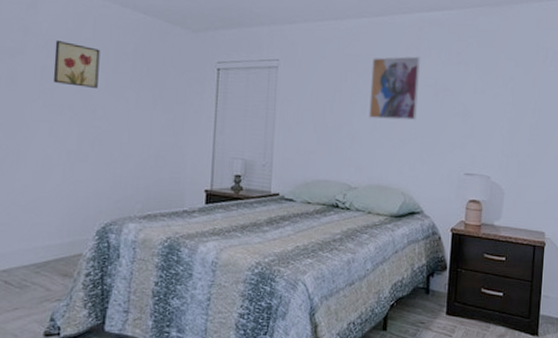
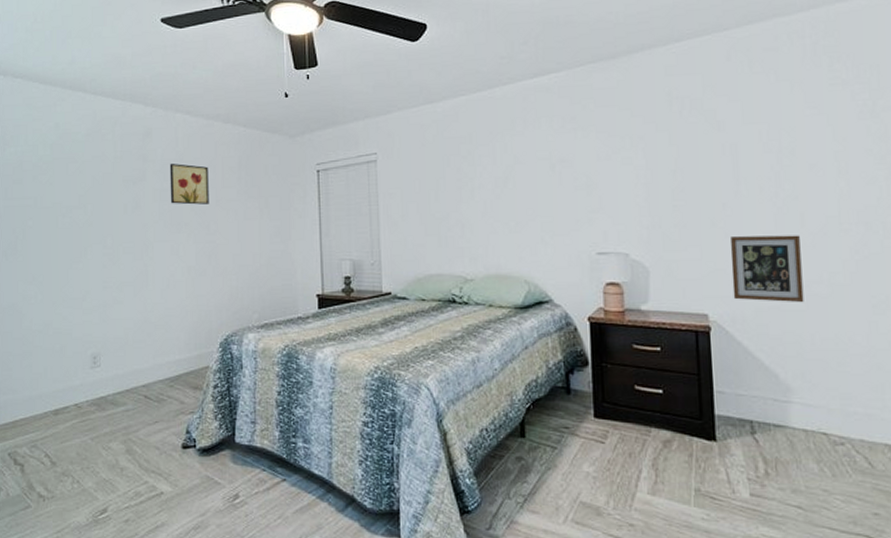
wall art: present [368,56,420,121] -> none [475,129,532,203]

